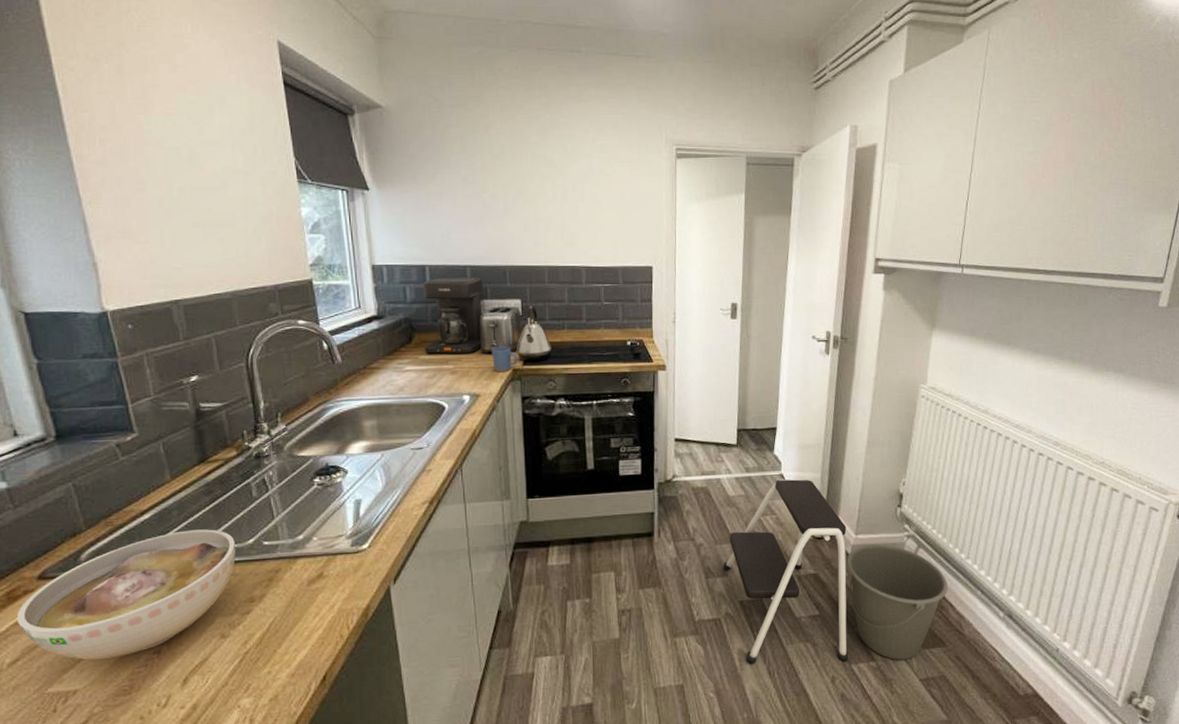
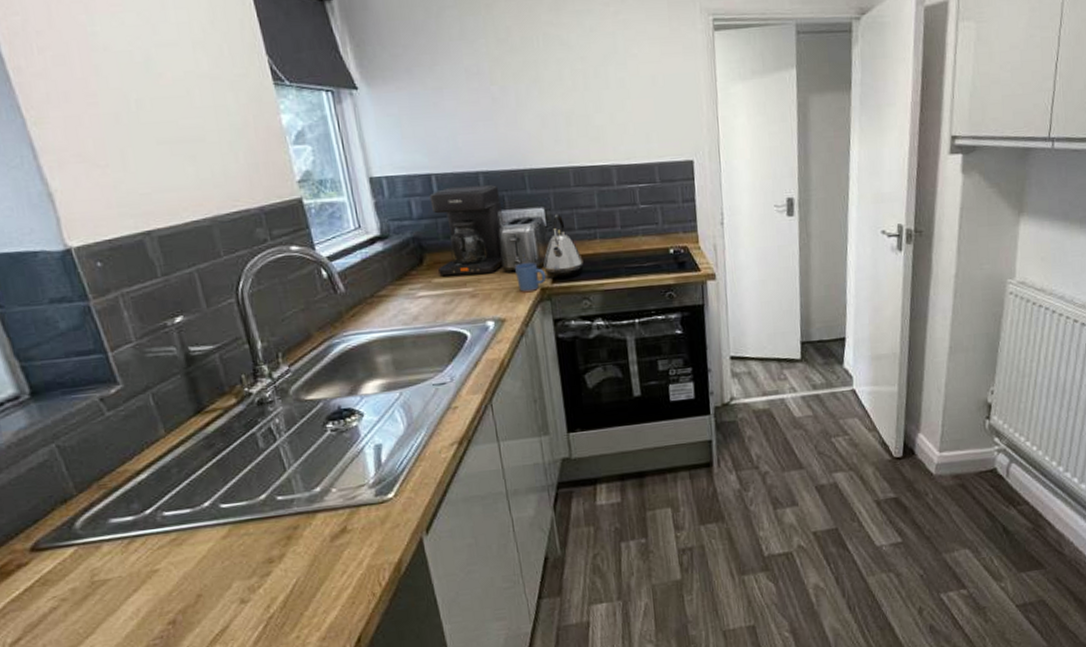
bowl: present [16,529,237,660] -> none [12,486,248,635]
step stool: present [723,478,849,664] -> none [792,393,937,599]
bucket: present [846,543,949,660] -> none [930,460,1046,586]

